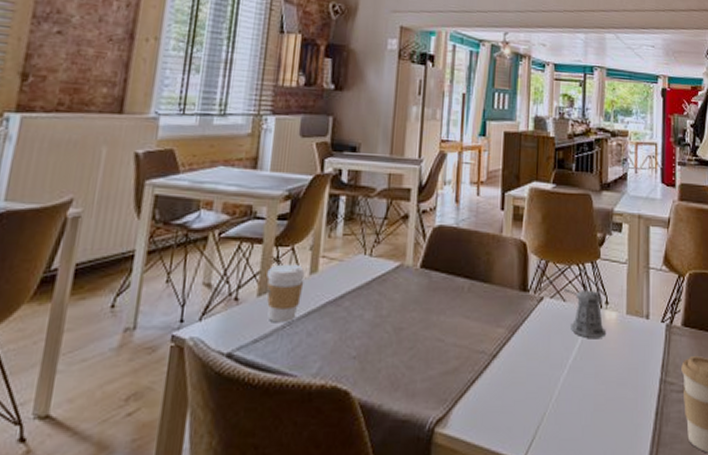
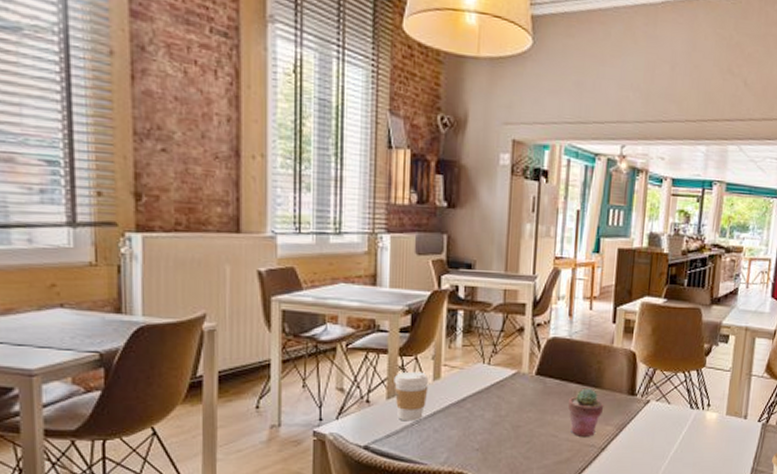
potted succulent: none [455,283,495,341] -> present [567,388,604,437]
pepper shaker: present [564,289,607,338] -> none [669,393,707,434]

